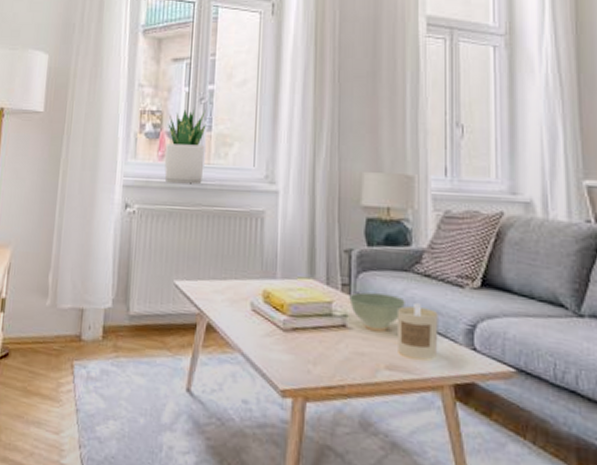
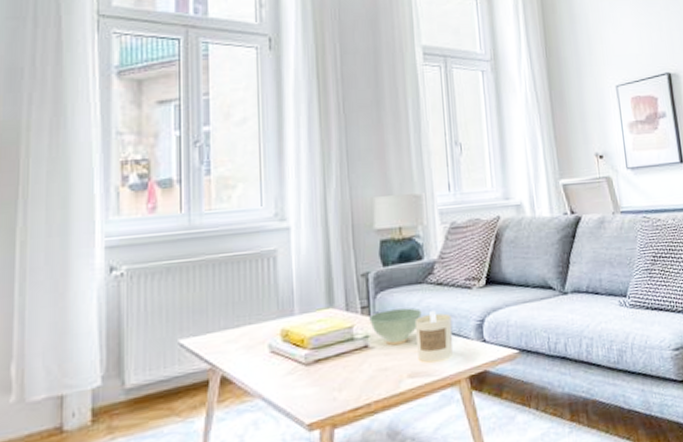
planter: present [164,108,206,185] -> none [157,152,205,237]

